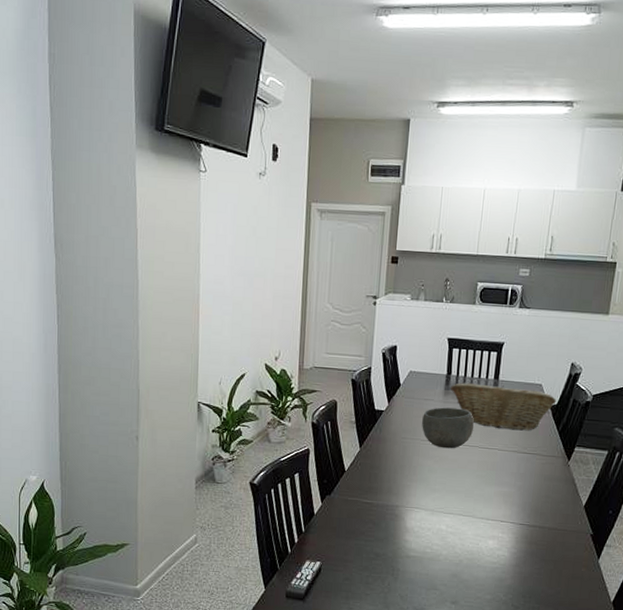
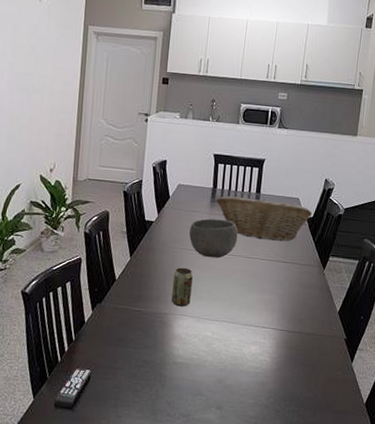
beverage can: none [403,458,426,499] -> present [171,267,193,307]

